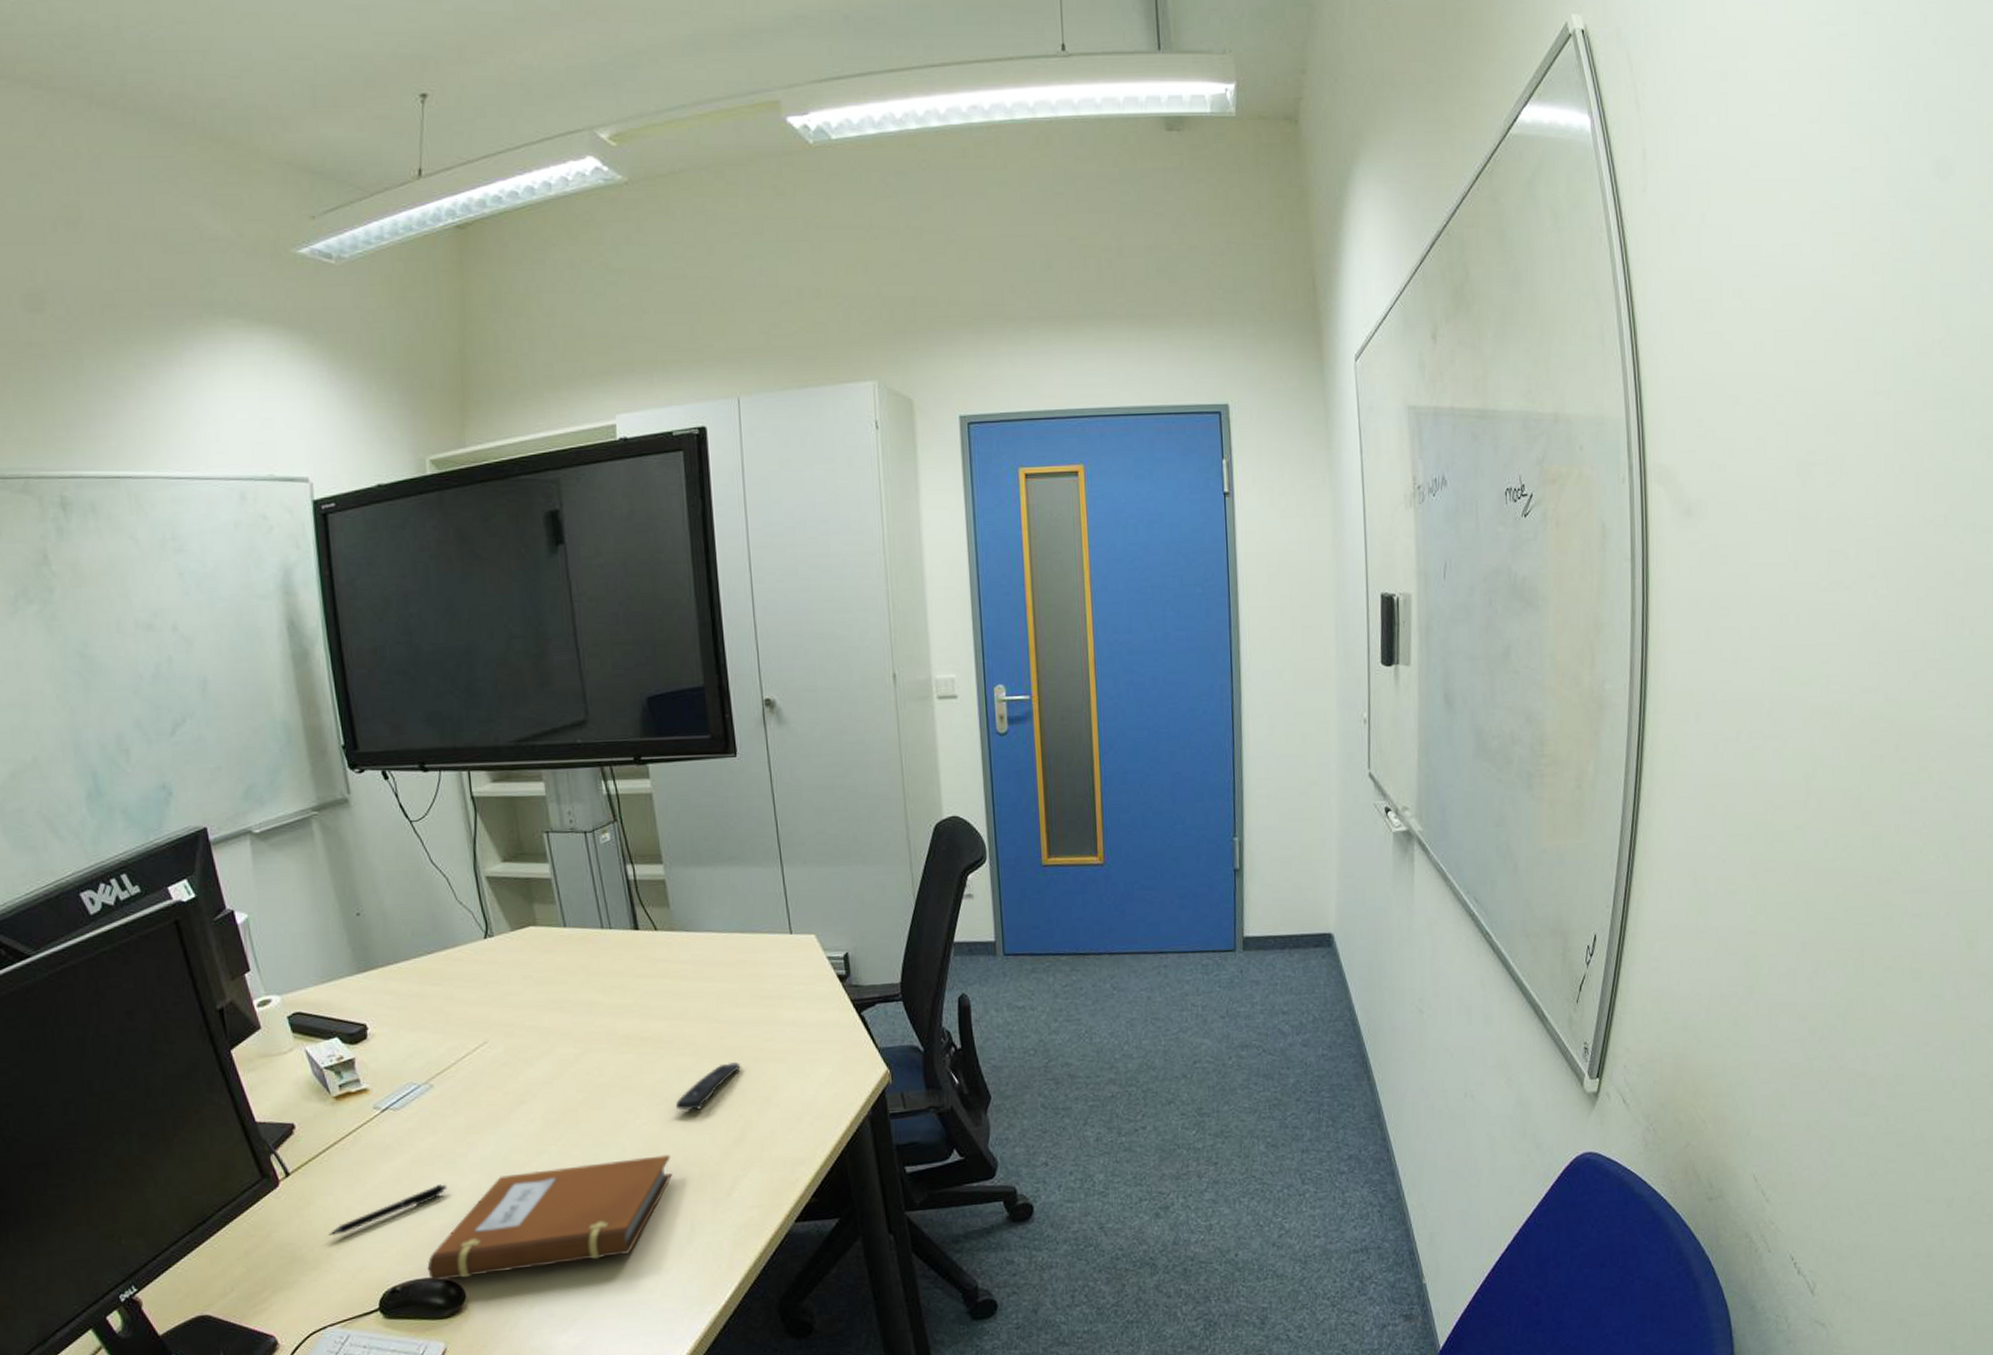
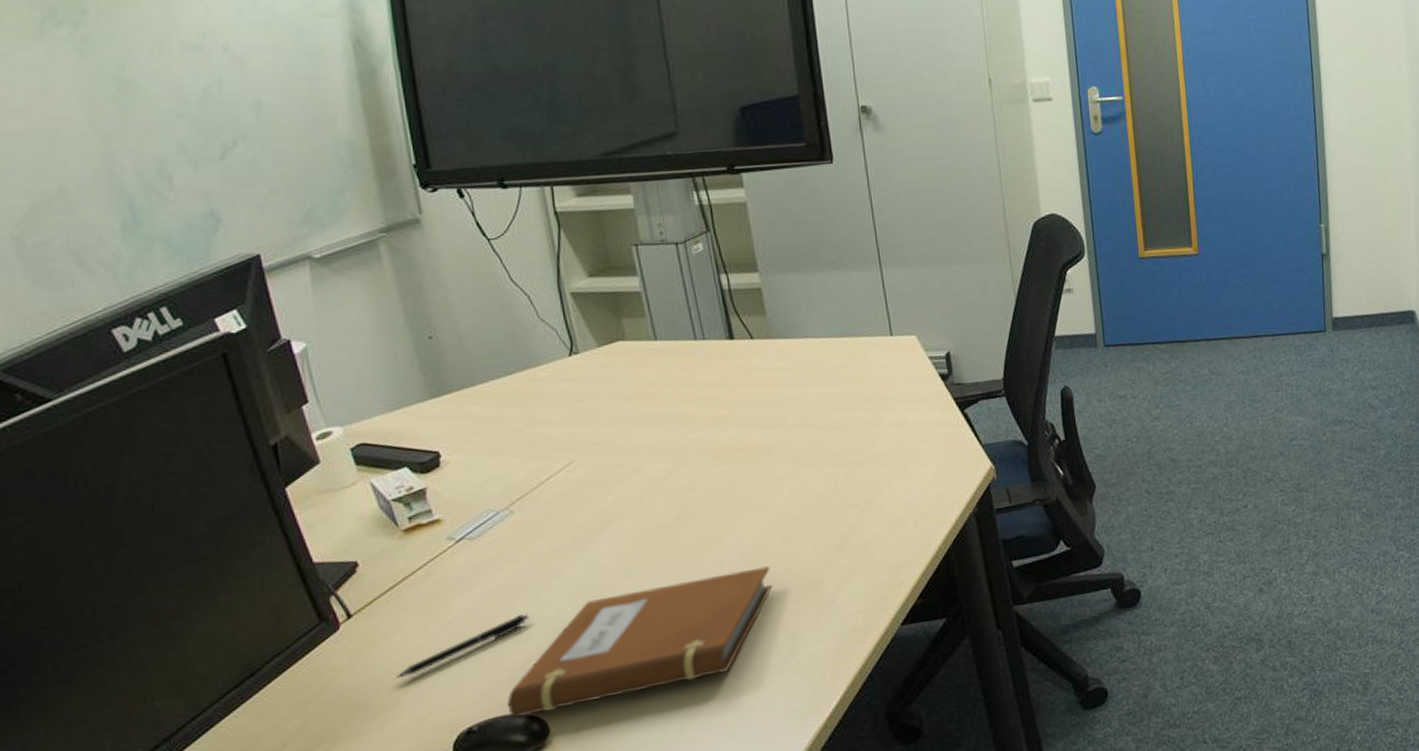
remote control: present [675,1061,741,1111] -> none [774,466,842,520]

